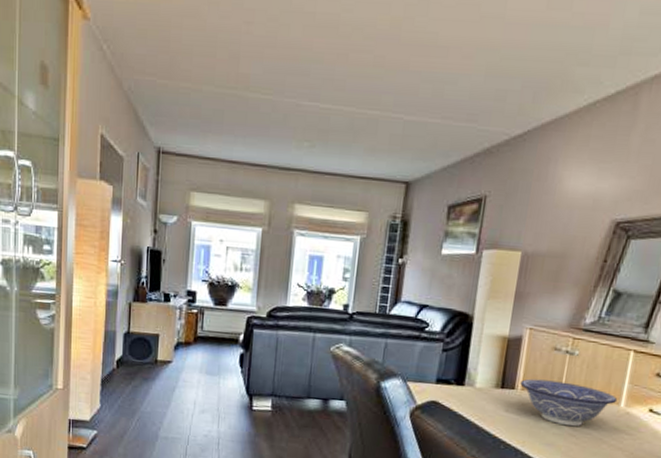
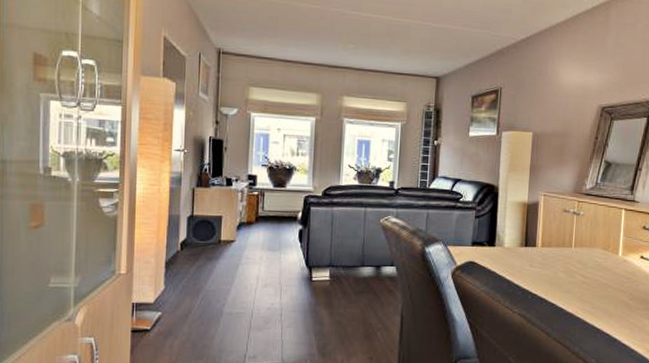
decorative bowl: present [520,378,618,427] -> none [540,237,616,275]

